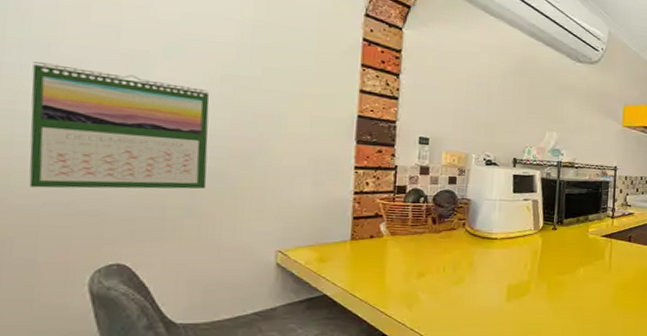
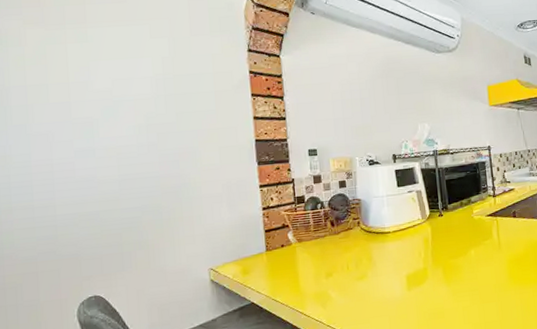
calendar: present [29,62,210,189] -> none [17,139,149,242]

